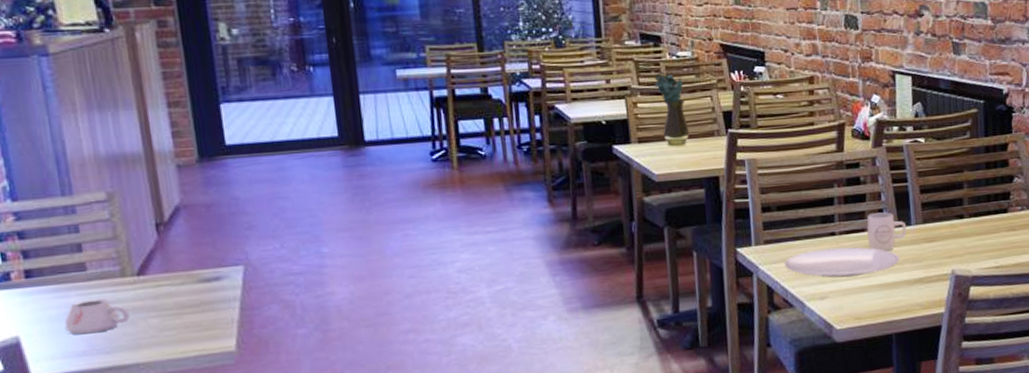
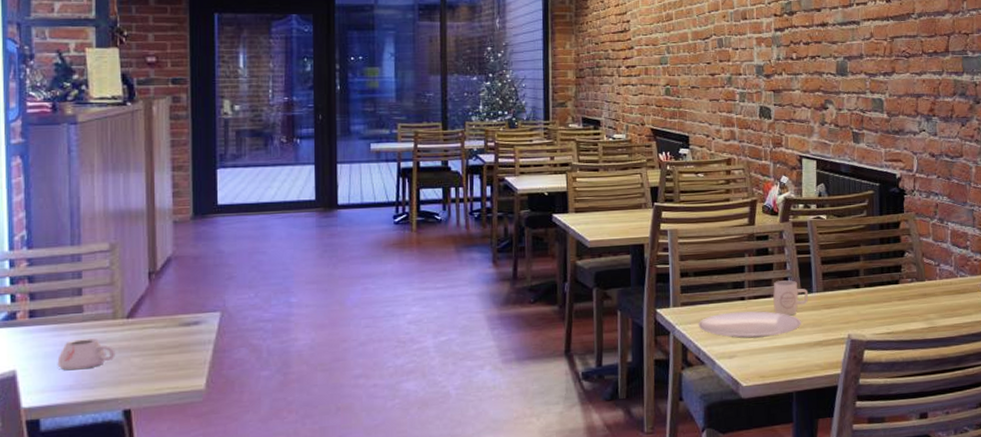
vase: present [654,70,690,147] -> none [592,150,621,217]

